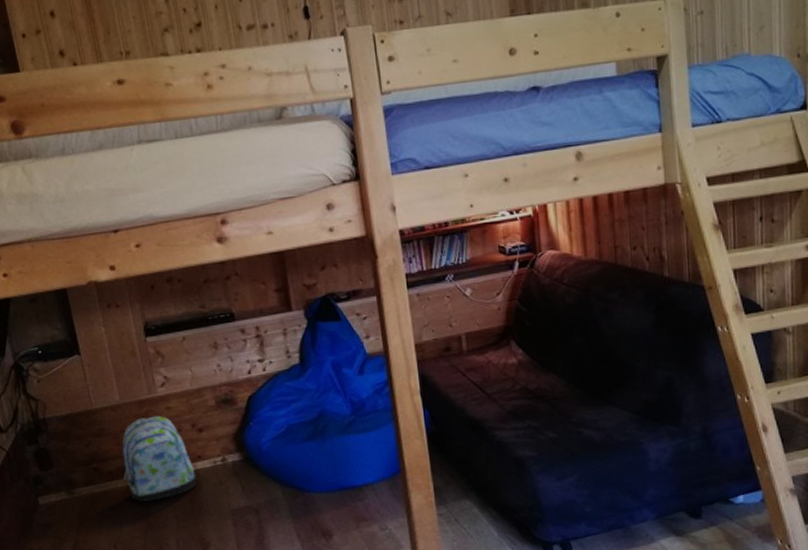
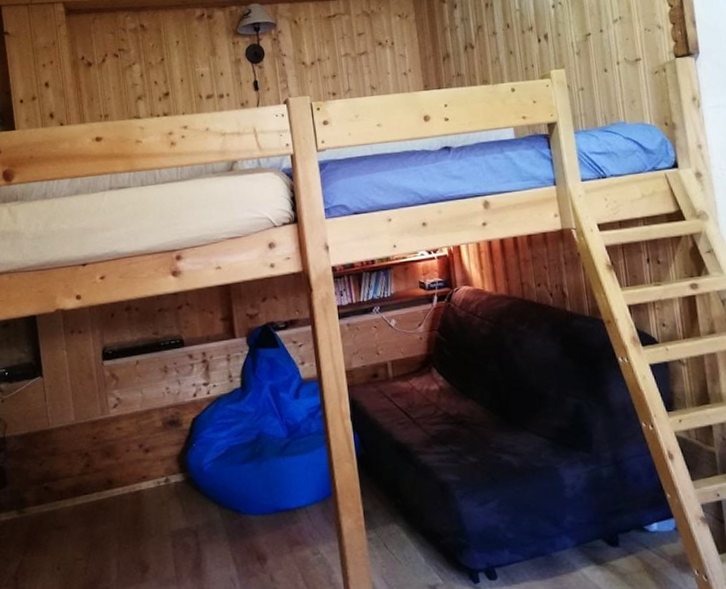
backpack: present [122,415,198,502] -> none [72,435,141,522]

